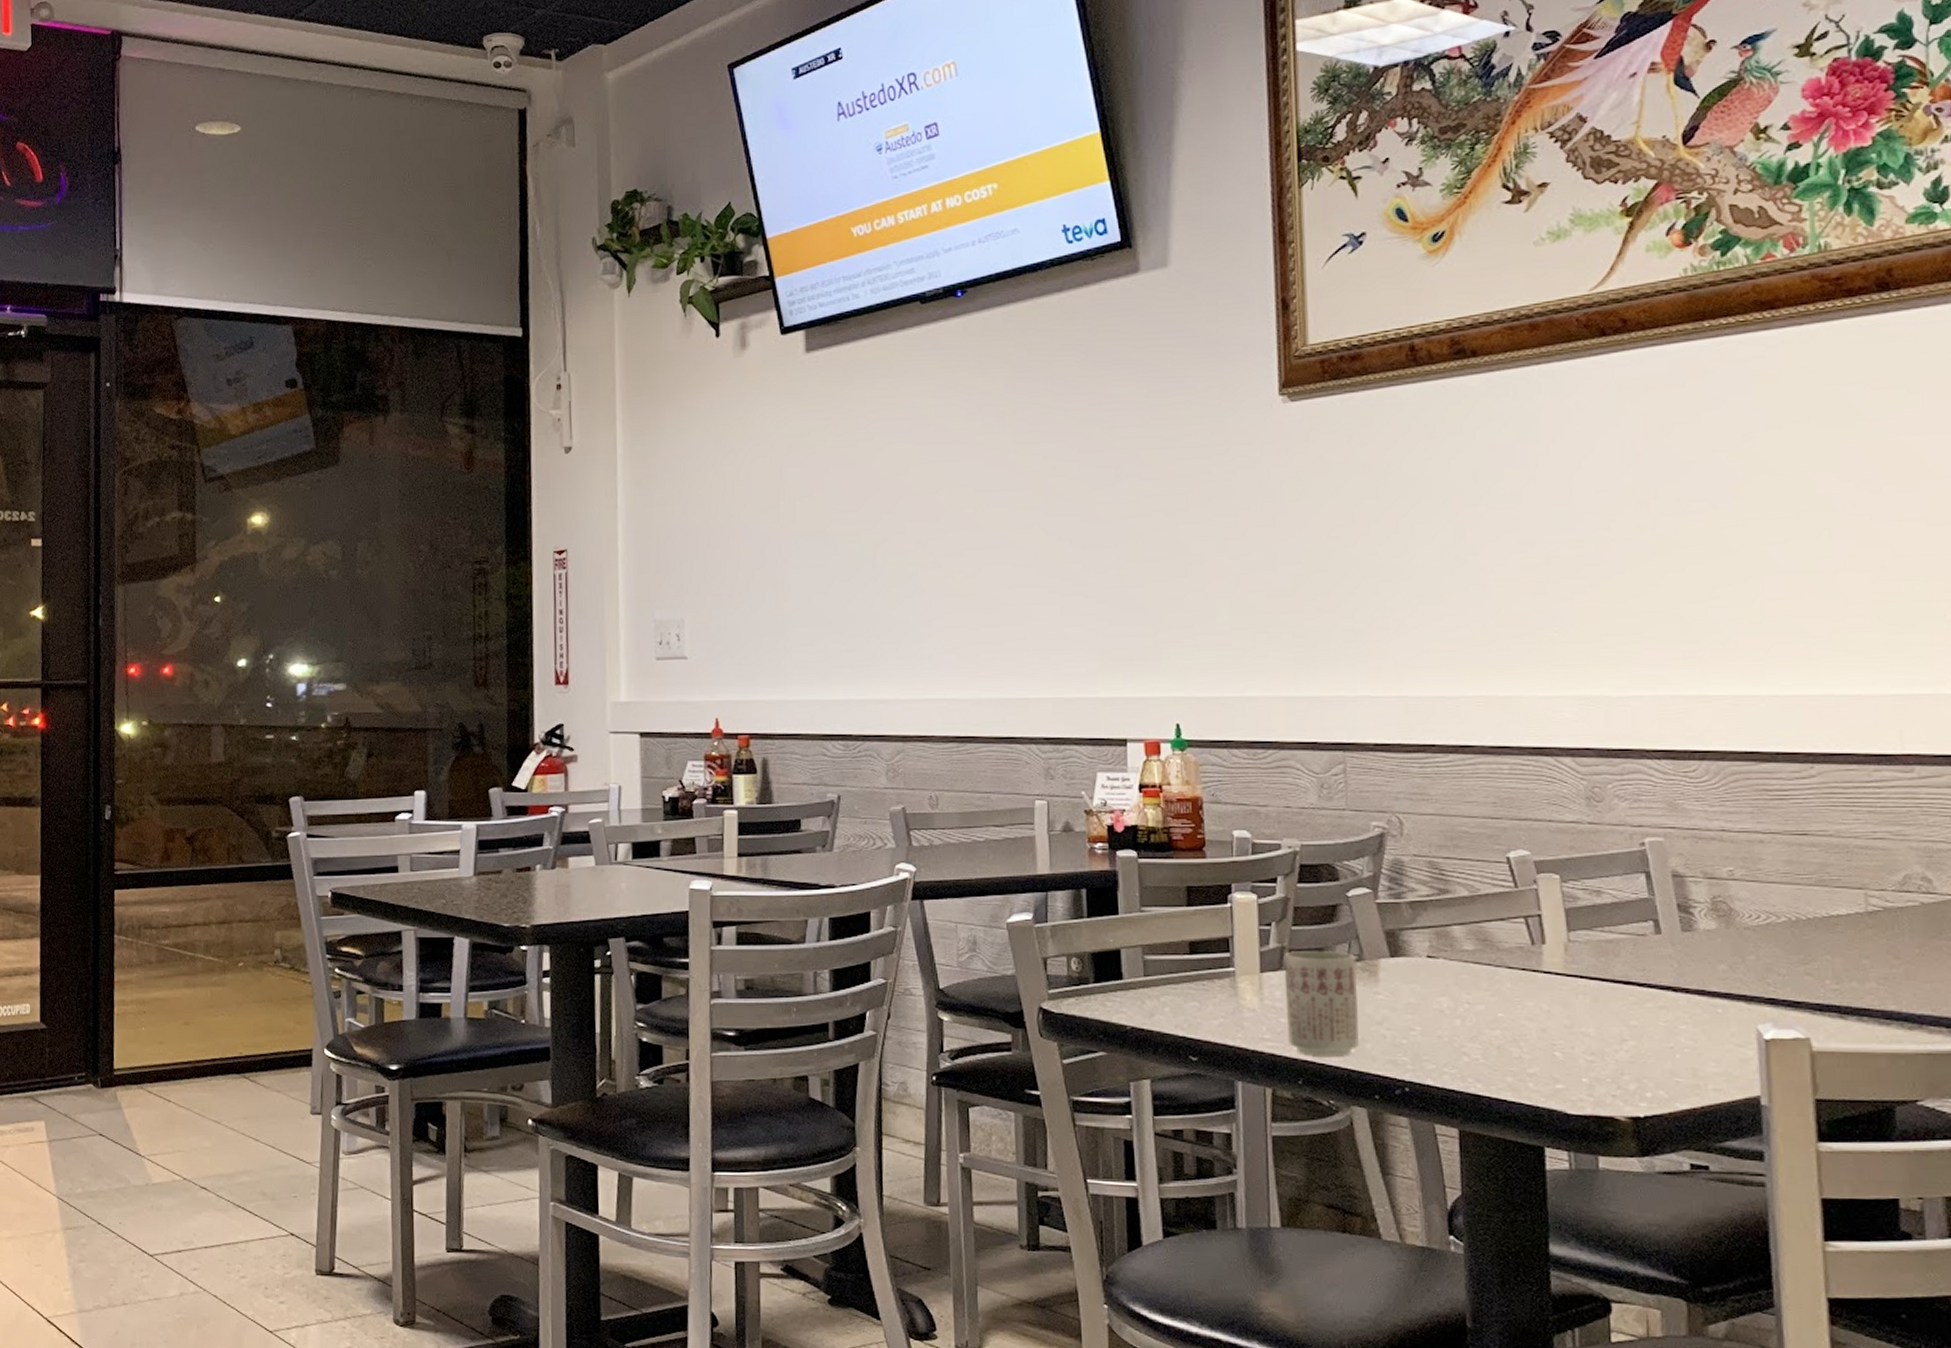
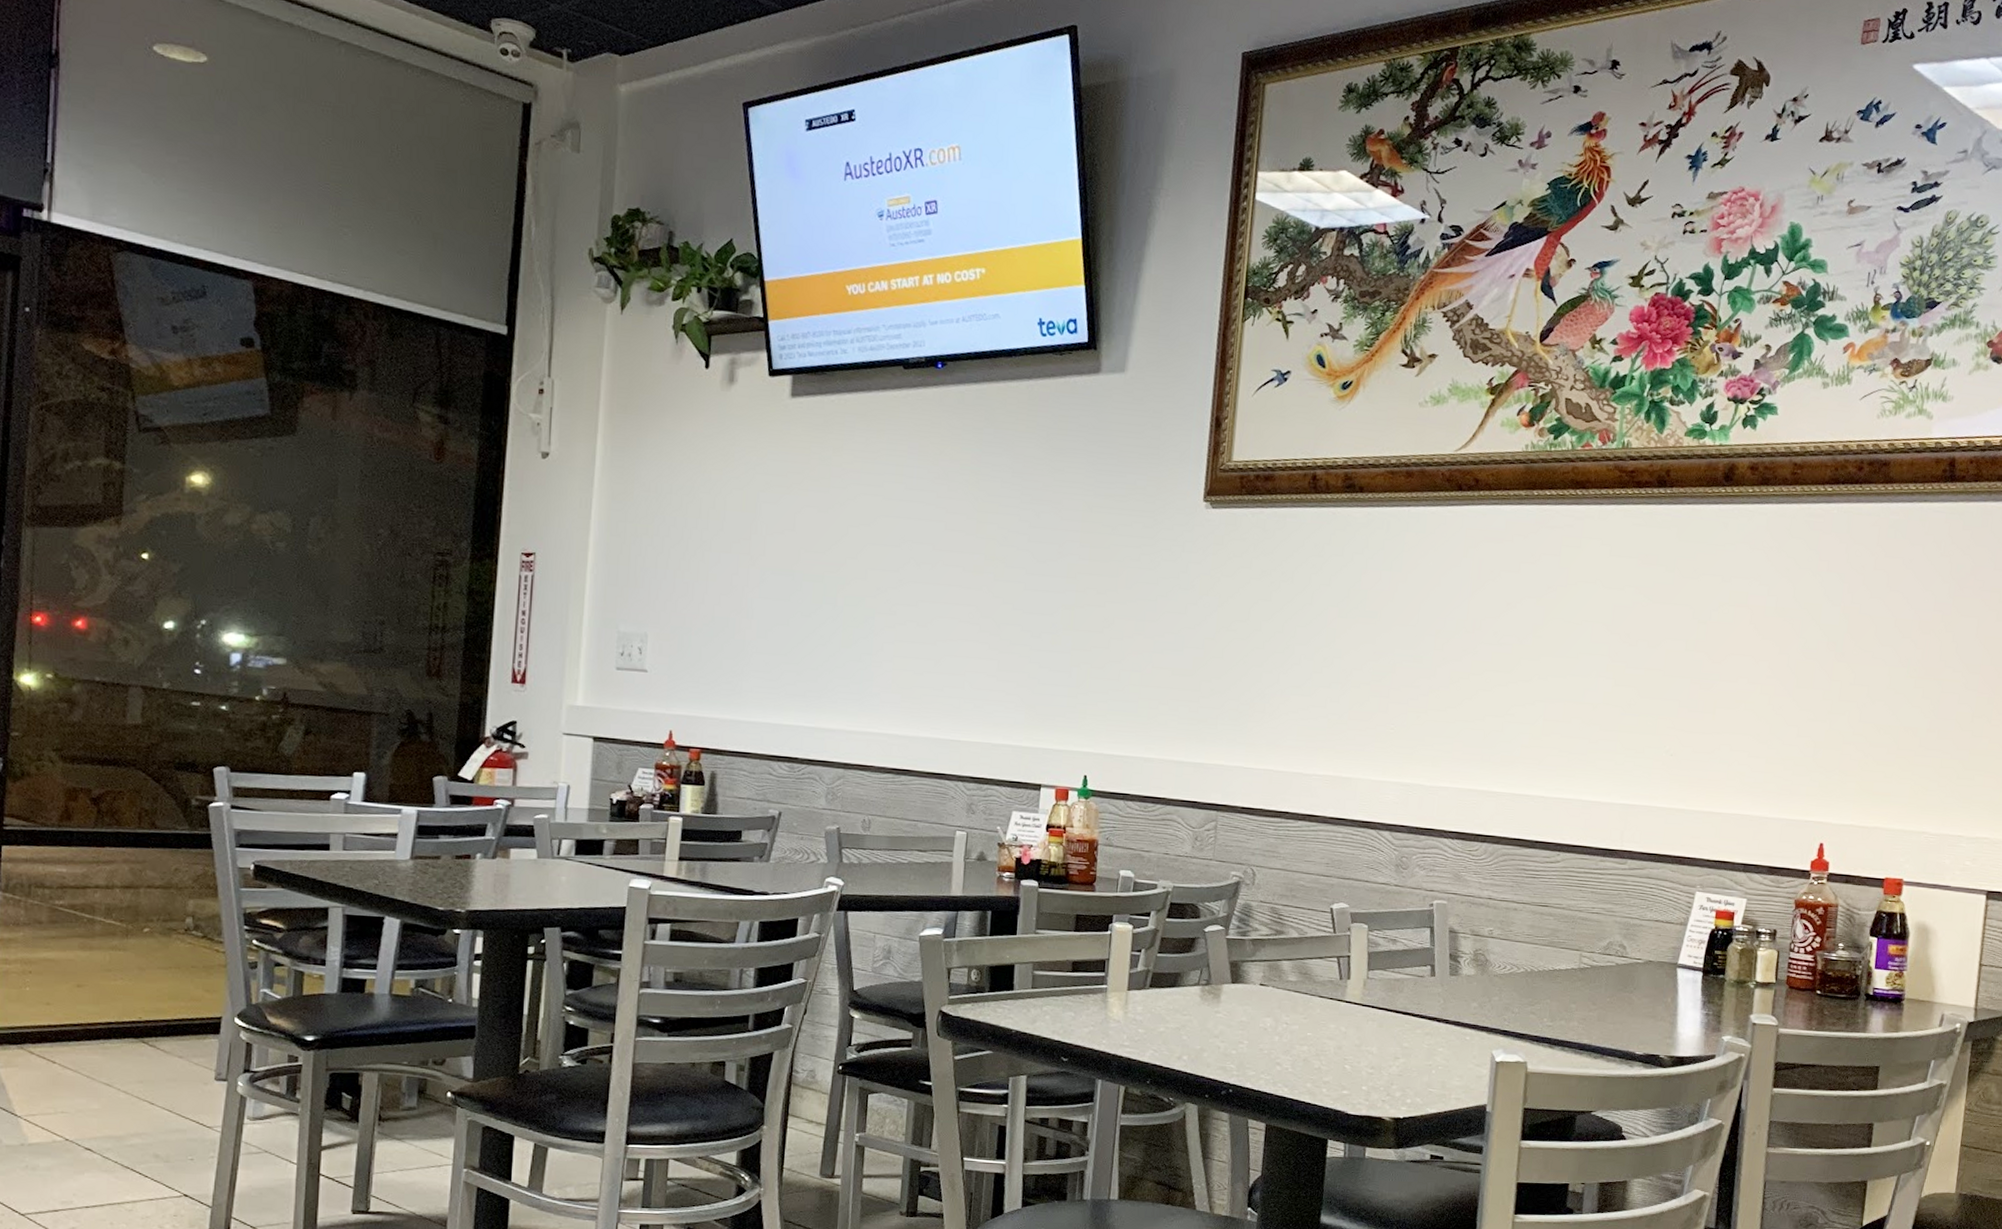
cup: present [1283,951,1360,1057] -> none [1143,974,1205,1062]

